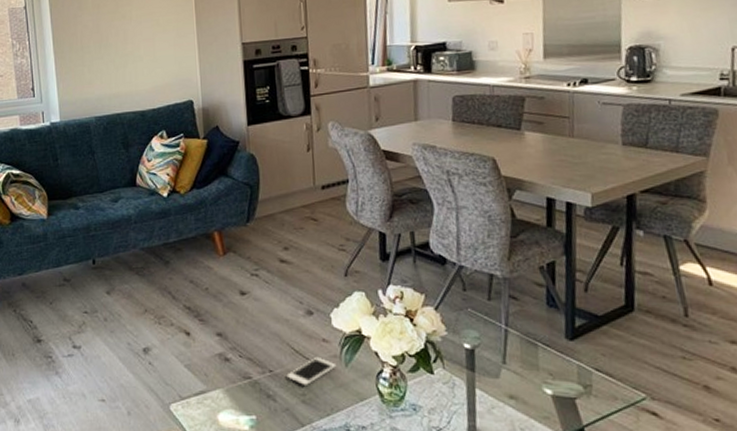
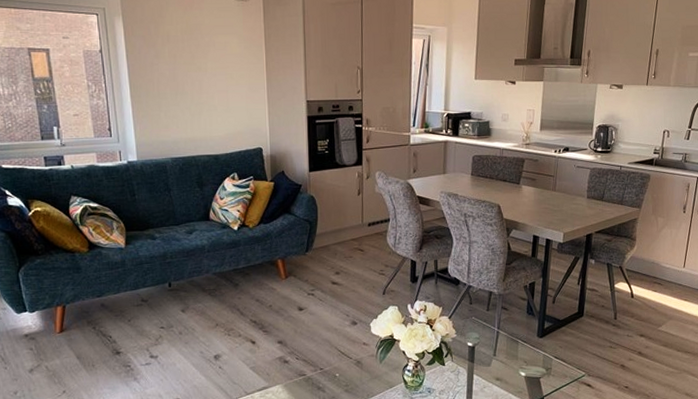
cell phone: present [286,356,337,385] -> none [334,356,373,378]

